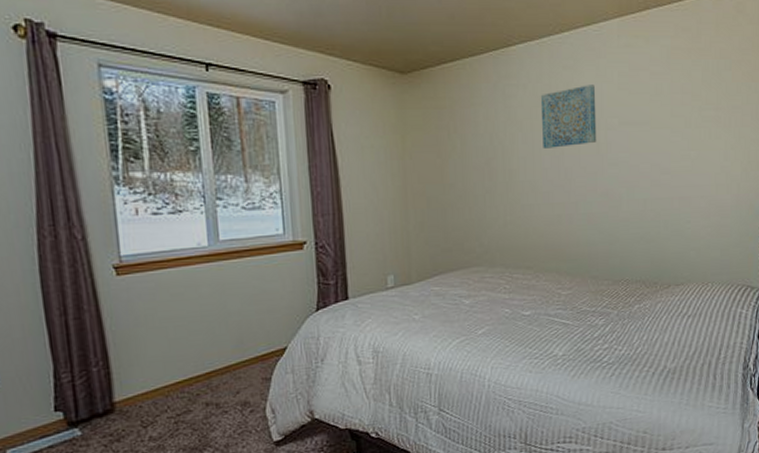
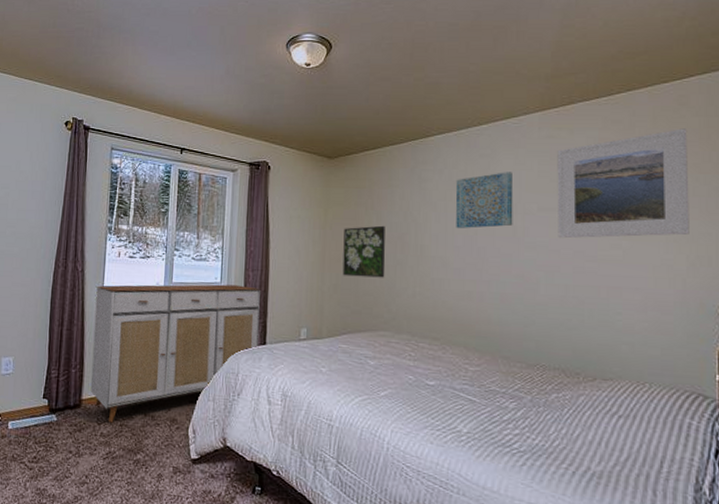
sideboard: none [108,234,341,423] -> present [90,284,261,423]
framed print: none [426,150,474,212] -> present [342,225,386,278]
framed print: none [635,36,744,153] -> present [557,128,689,239]

